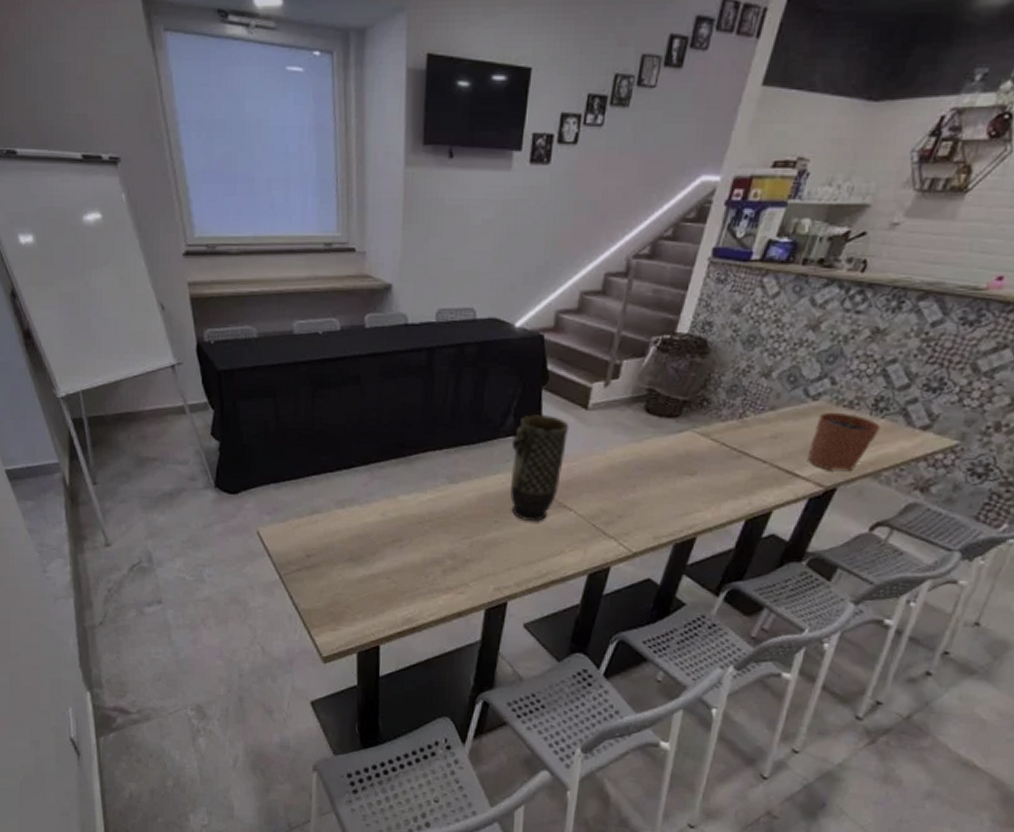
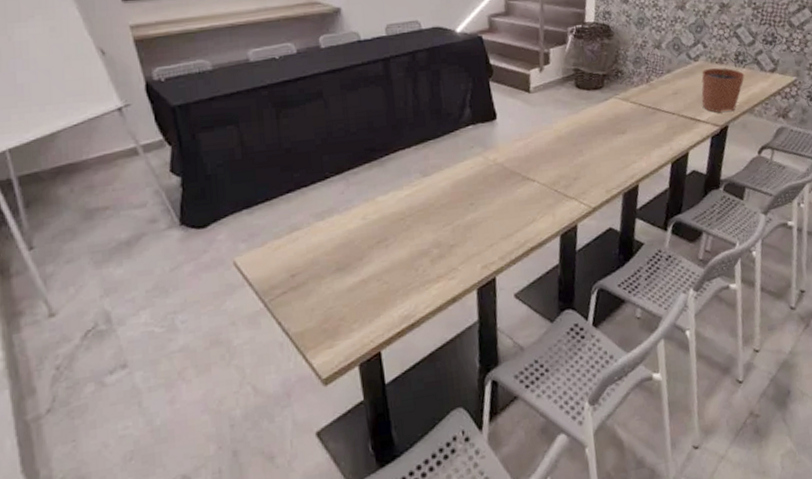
vase: present [510,414,570,523] -> none [472,102,520,199]

